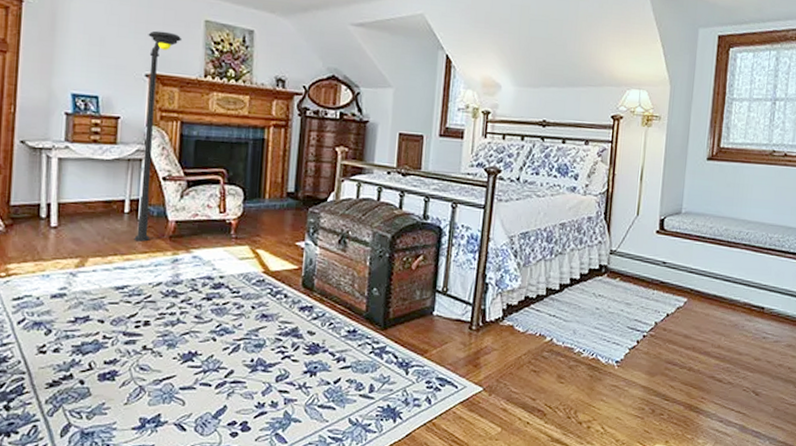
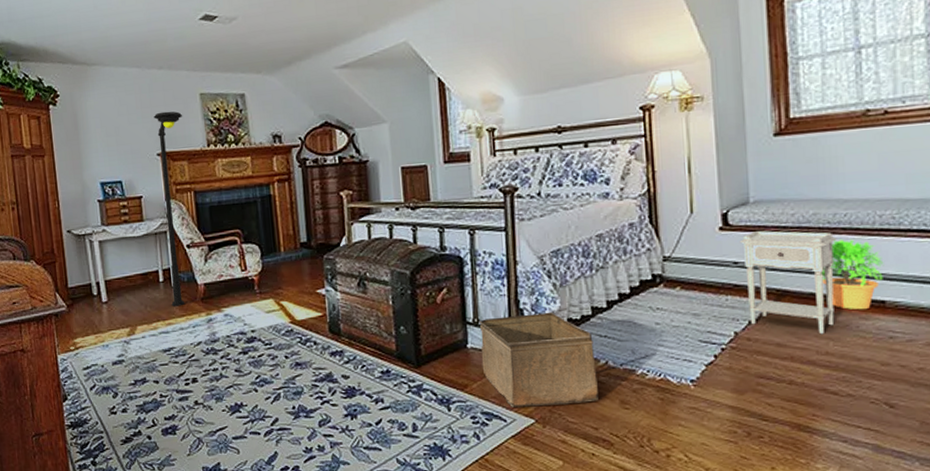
storage bin: none [443,288,543,376] -> present [478,312,598,407]
nightstand: none [668,238,739,331] -> present [739,230,837,335]
potted plant: none [723,253,768,313] -> present [821,239,884,310]

